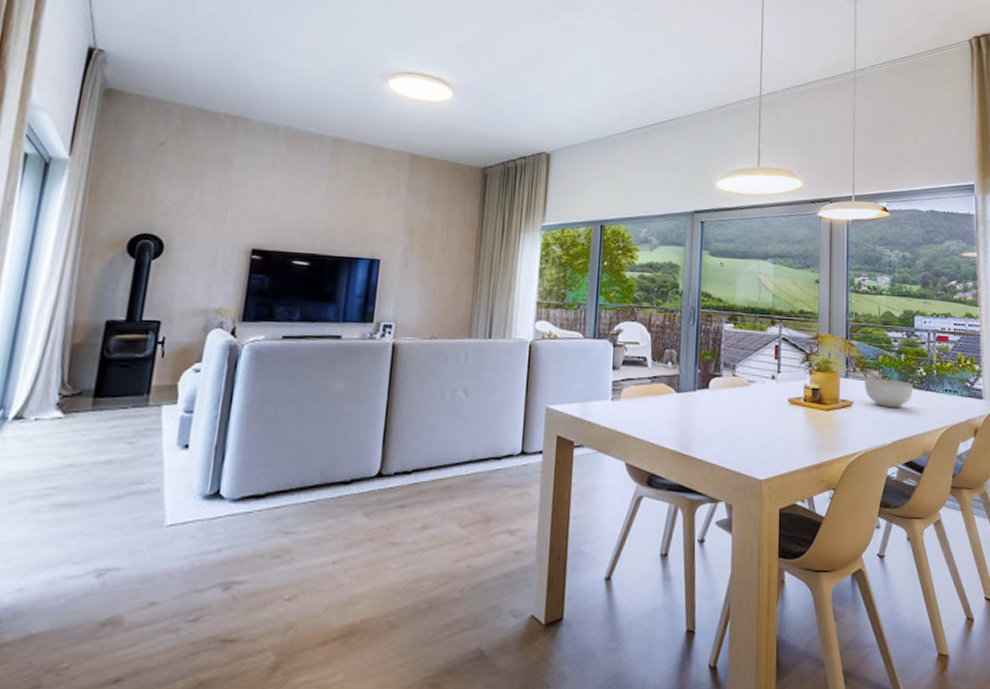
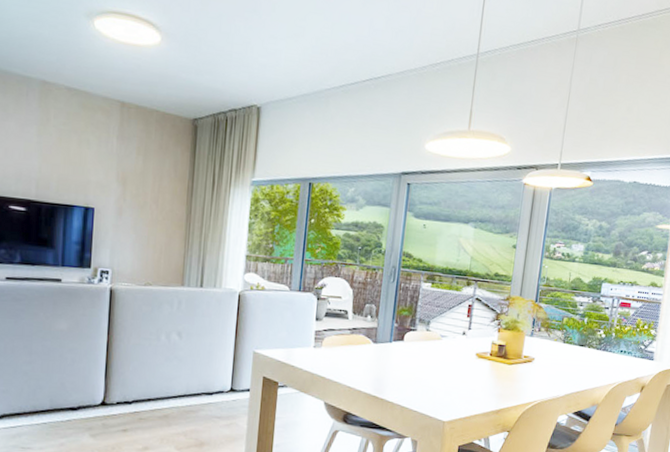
bowl: present [863,378,914,409] -> none [547,337,592,366]

